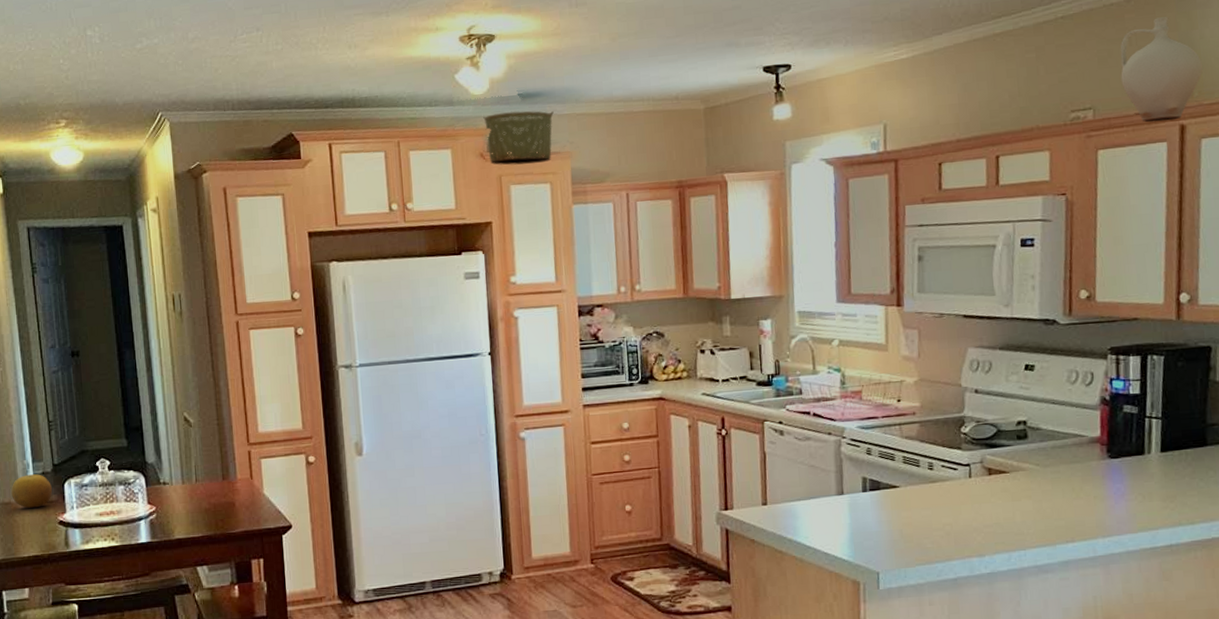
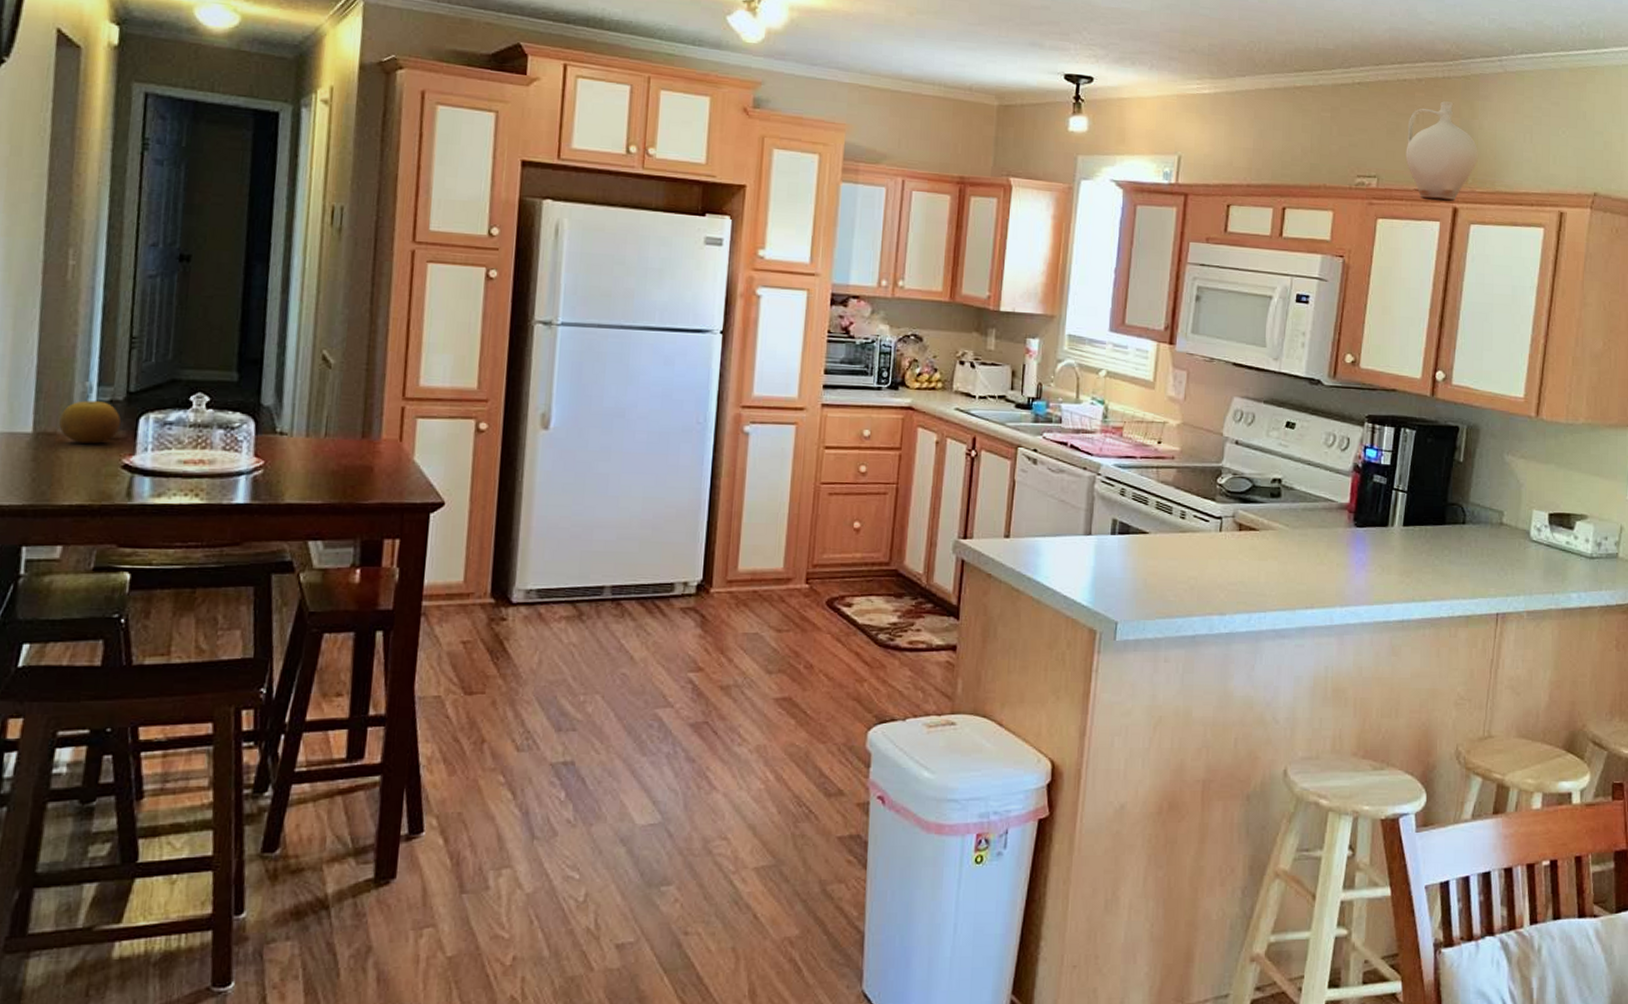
basket: present [482,111,554,166] -> none [752,67,834,131]

